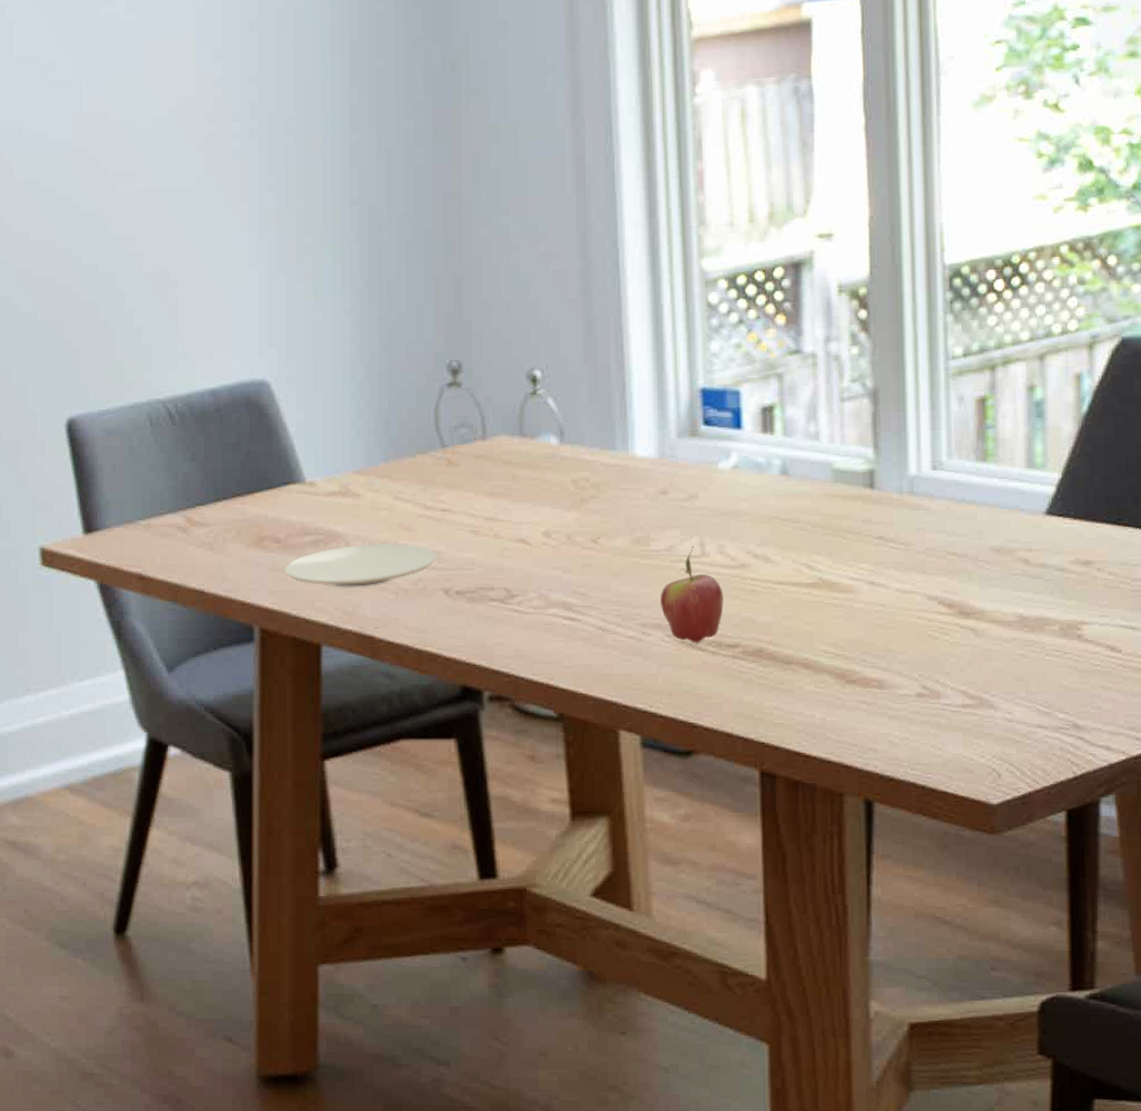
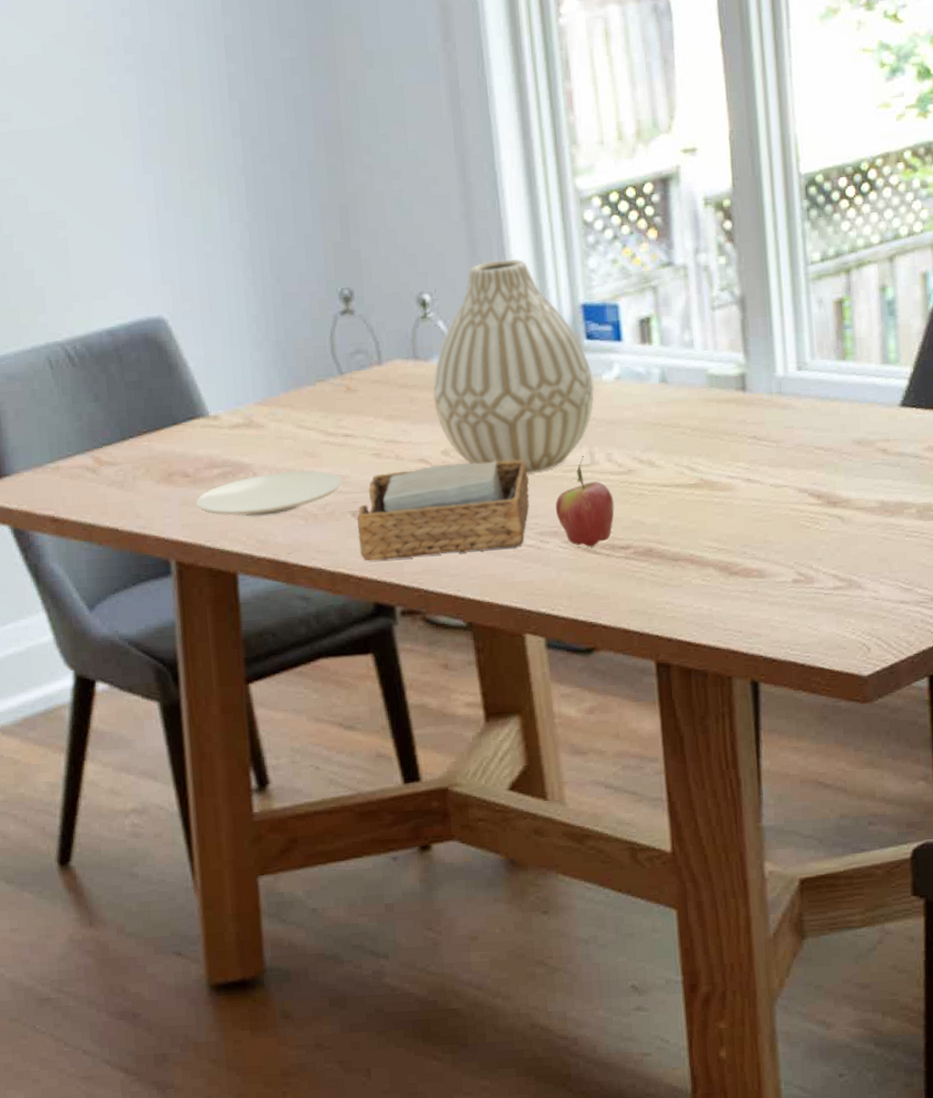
napkin holder: none [449,545,634,642] -> present [356,460,530,561]
vase: none [537,338,710,561] -> present [433,258,595,473]

